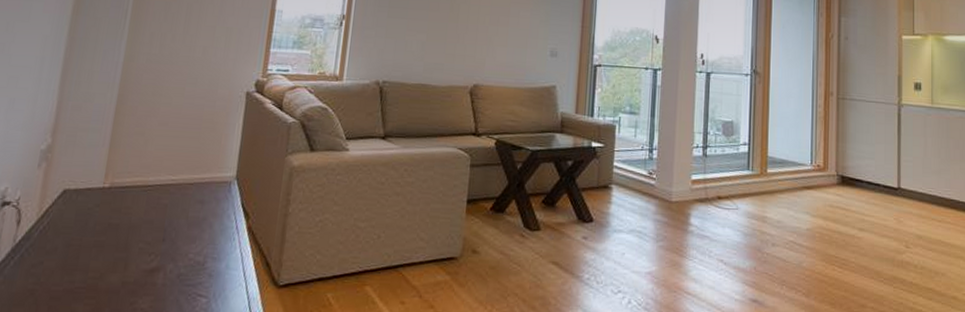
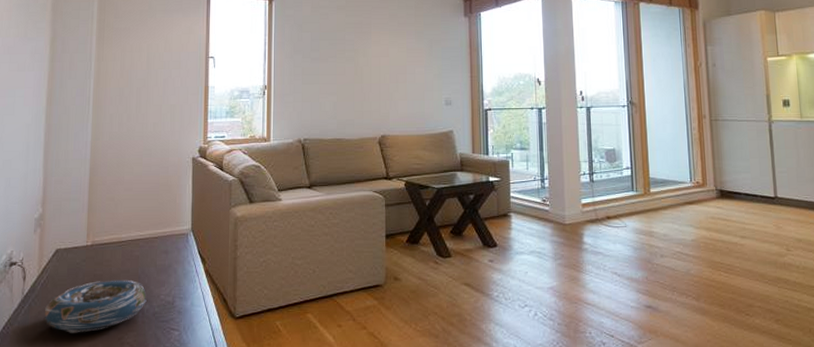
decorative bowl: none [37,231,172,294] -> present [43,279,147,333]

